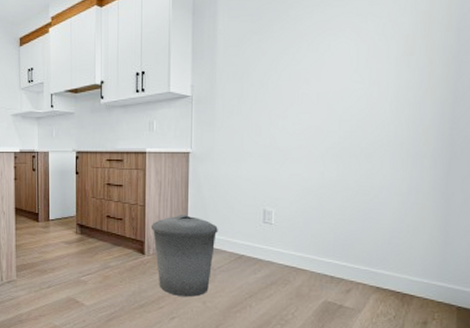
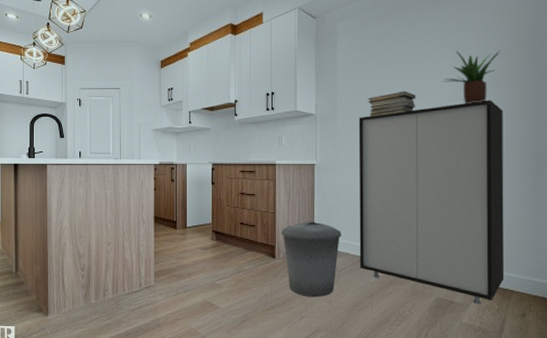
cabinet: none [237,77,414,310] -> present [358,100,505,305]
book stack: none [252,68,309,99] -> present [368,91,416,117]
potted plant: none [340,17,414,83] -> present [442,50,500,105]

